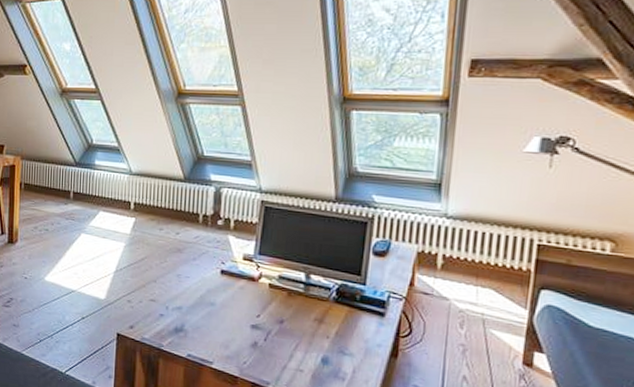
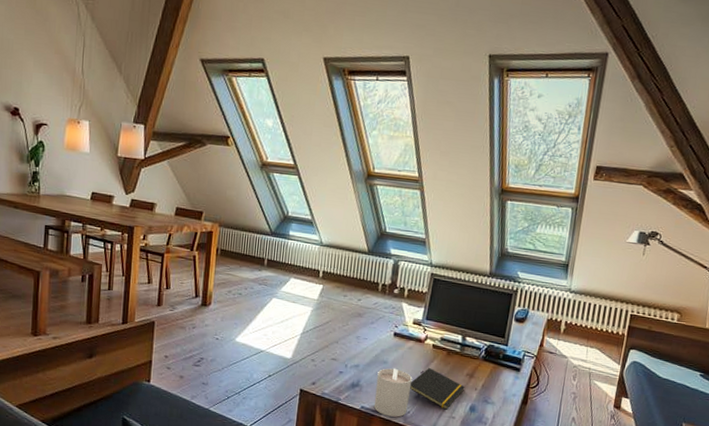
candle: none [202,310,247,368] -> present [374,368,413,417]
notepad: none [245,311,313,361] -> present [410,368,465,410]

